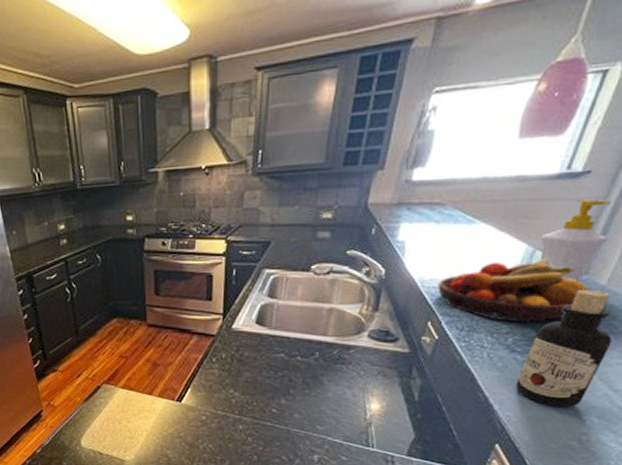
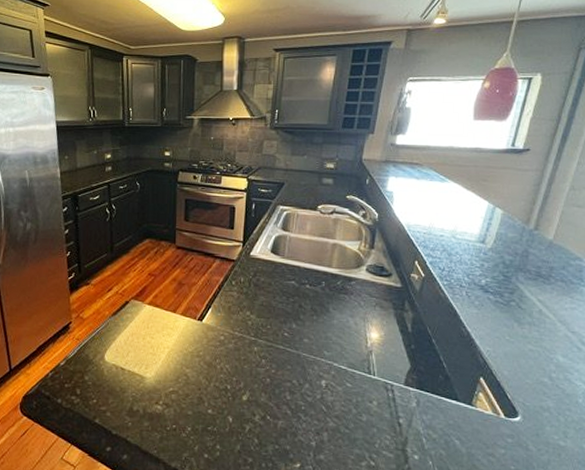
fruit bowl: present [437,259,589,323] -> none [421,215,540,268]
bottle: present [516,290,612,407] -> none [492,243,564,346]
soap bottle: present [539,198,613,281] -> none [498,169,549,235]

